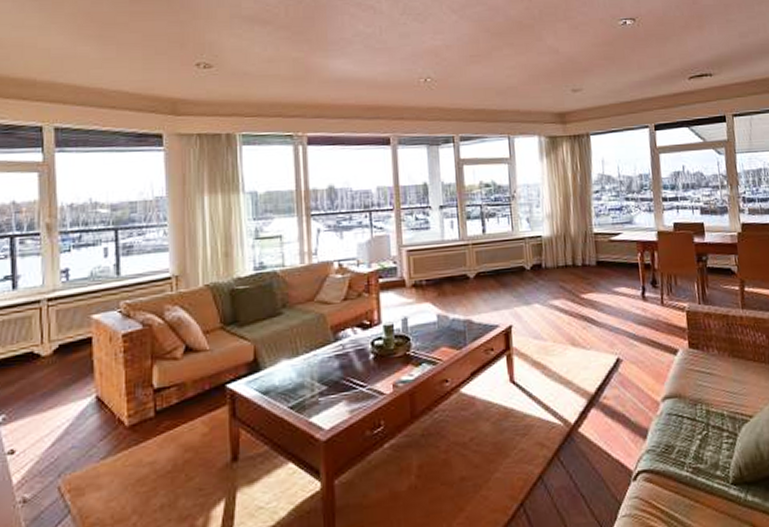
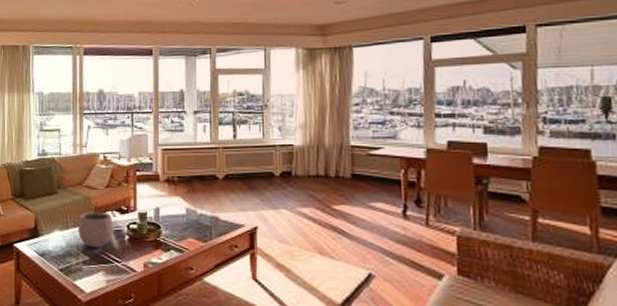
plant pot: none [310,319,356,374] -> present [77,202,114,248]

